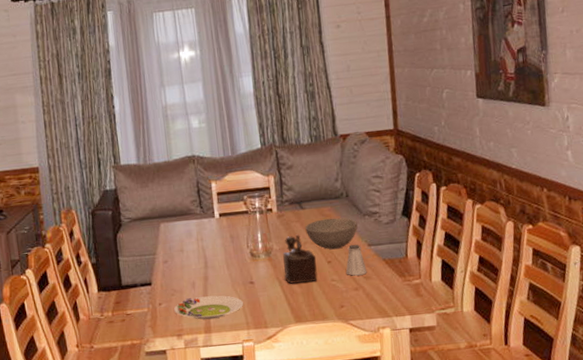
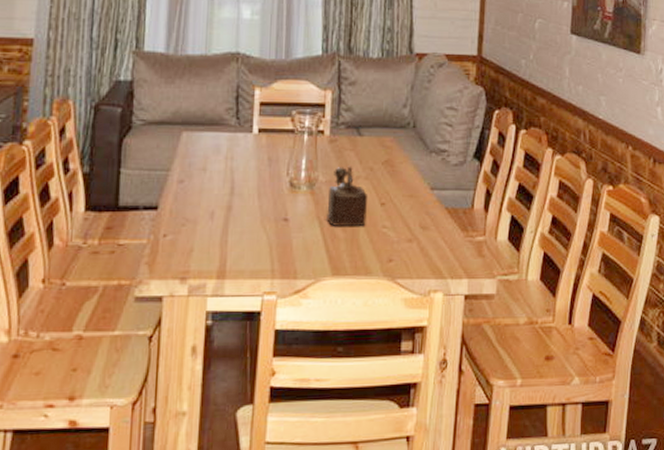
salad plate: present [174,295,244,320] -> none [182,231,272,261]
bowl: present [305,217,358,250] -> none [360,151,422,189]
saltshaker: present [345,245,367,276] -> none [400,187,426,224]

